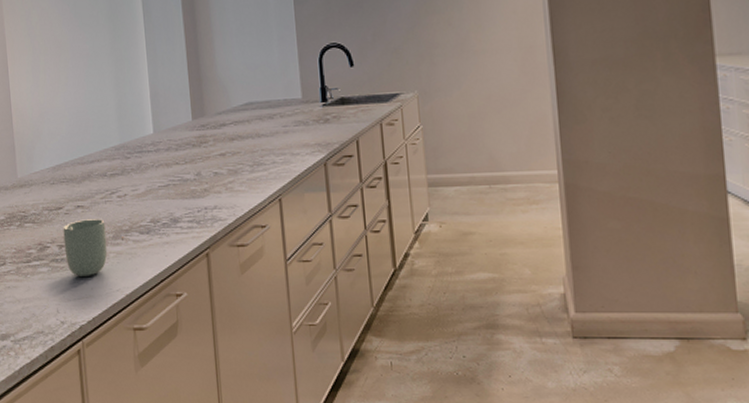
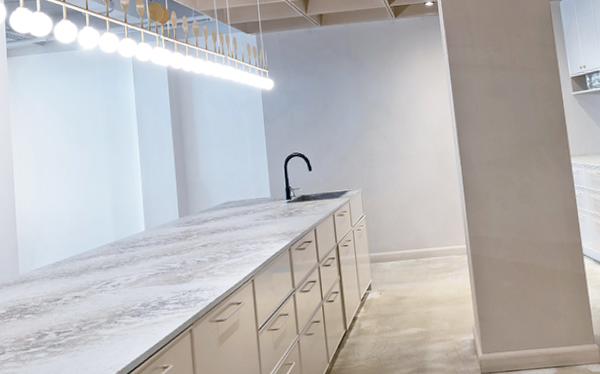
cup: present [63,219,108,276] -> none [61,306,102,359]

